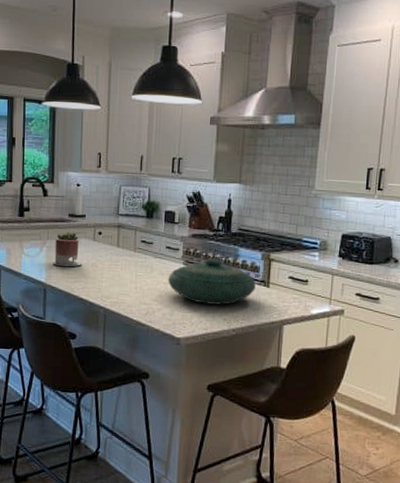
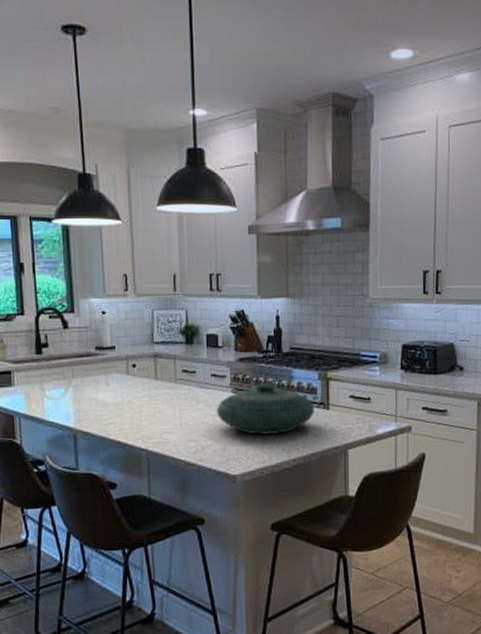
succulent planter: present [52,232,83,267] -> none [81,367,117,407]

